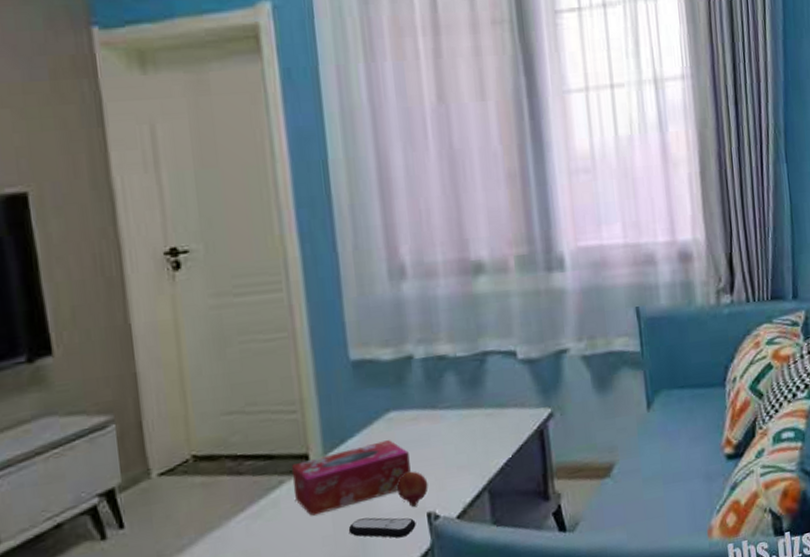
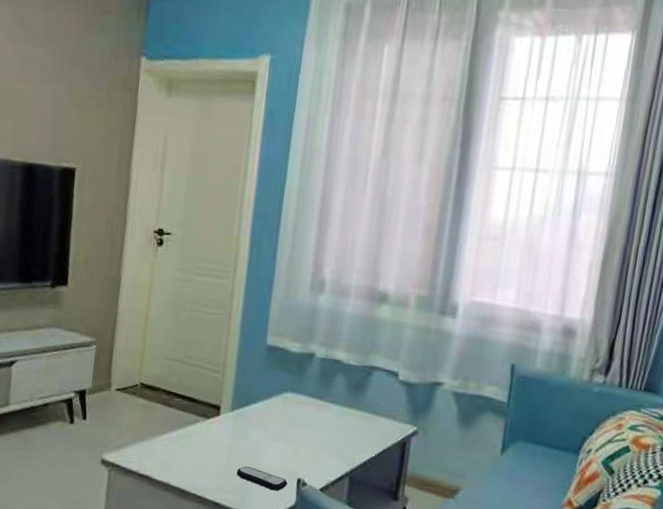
tissue box: present [291,440,411,516] -> none [204,410,295,455]
fruit: present [397,471,428,507] -> none [279,442,304,471]

